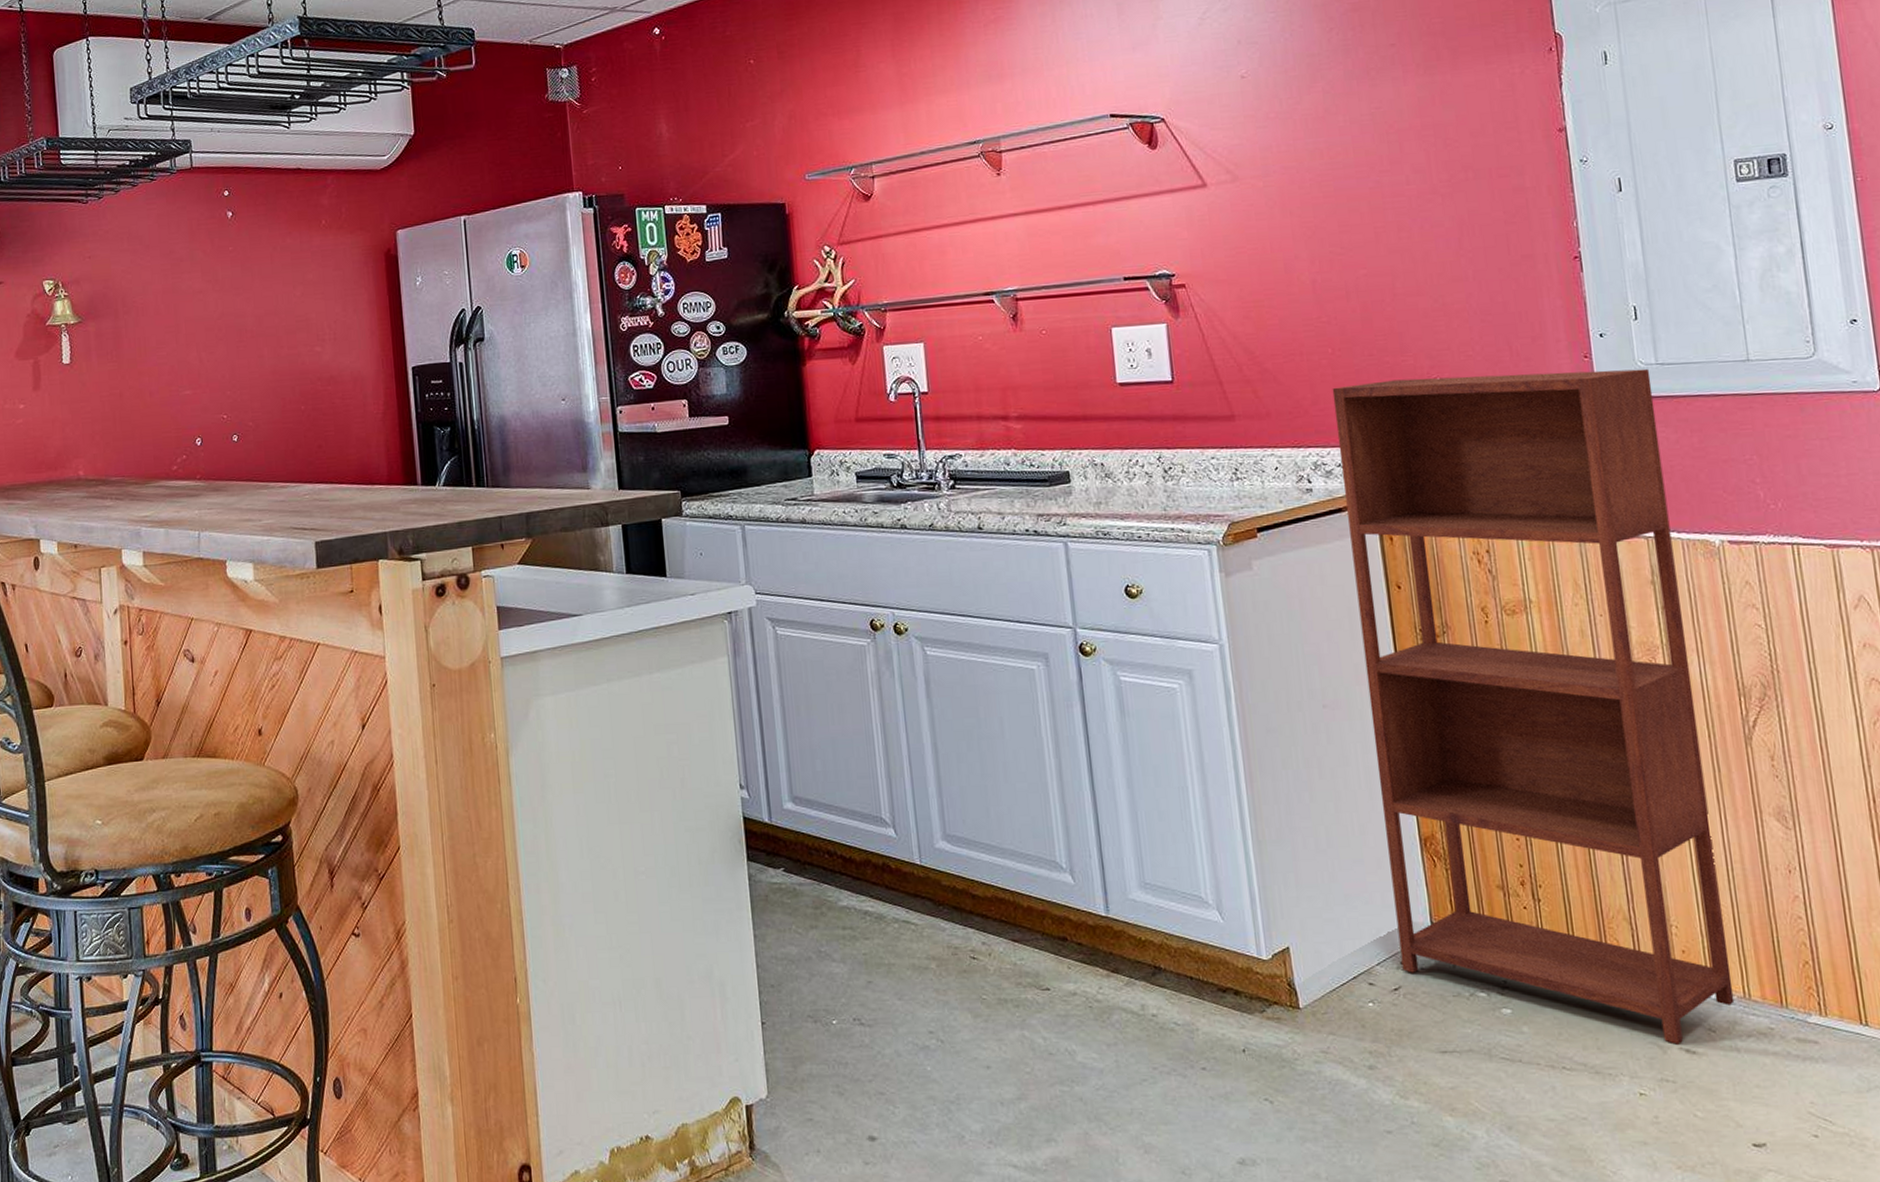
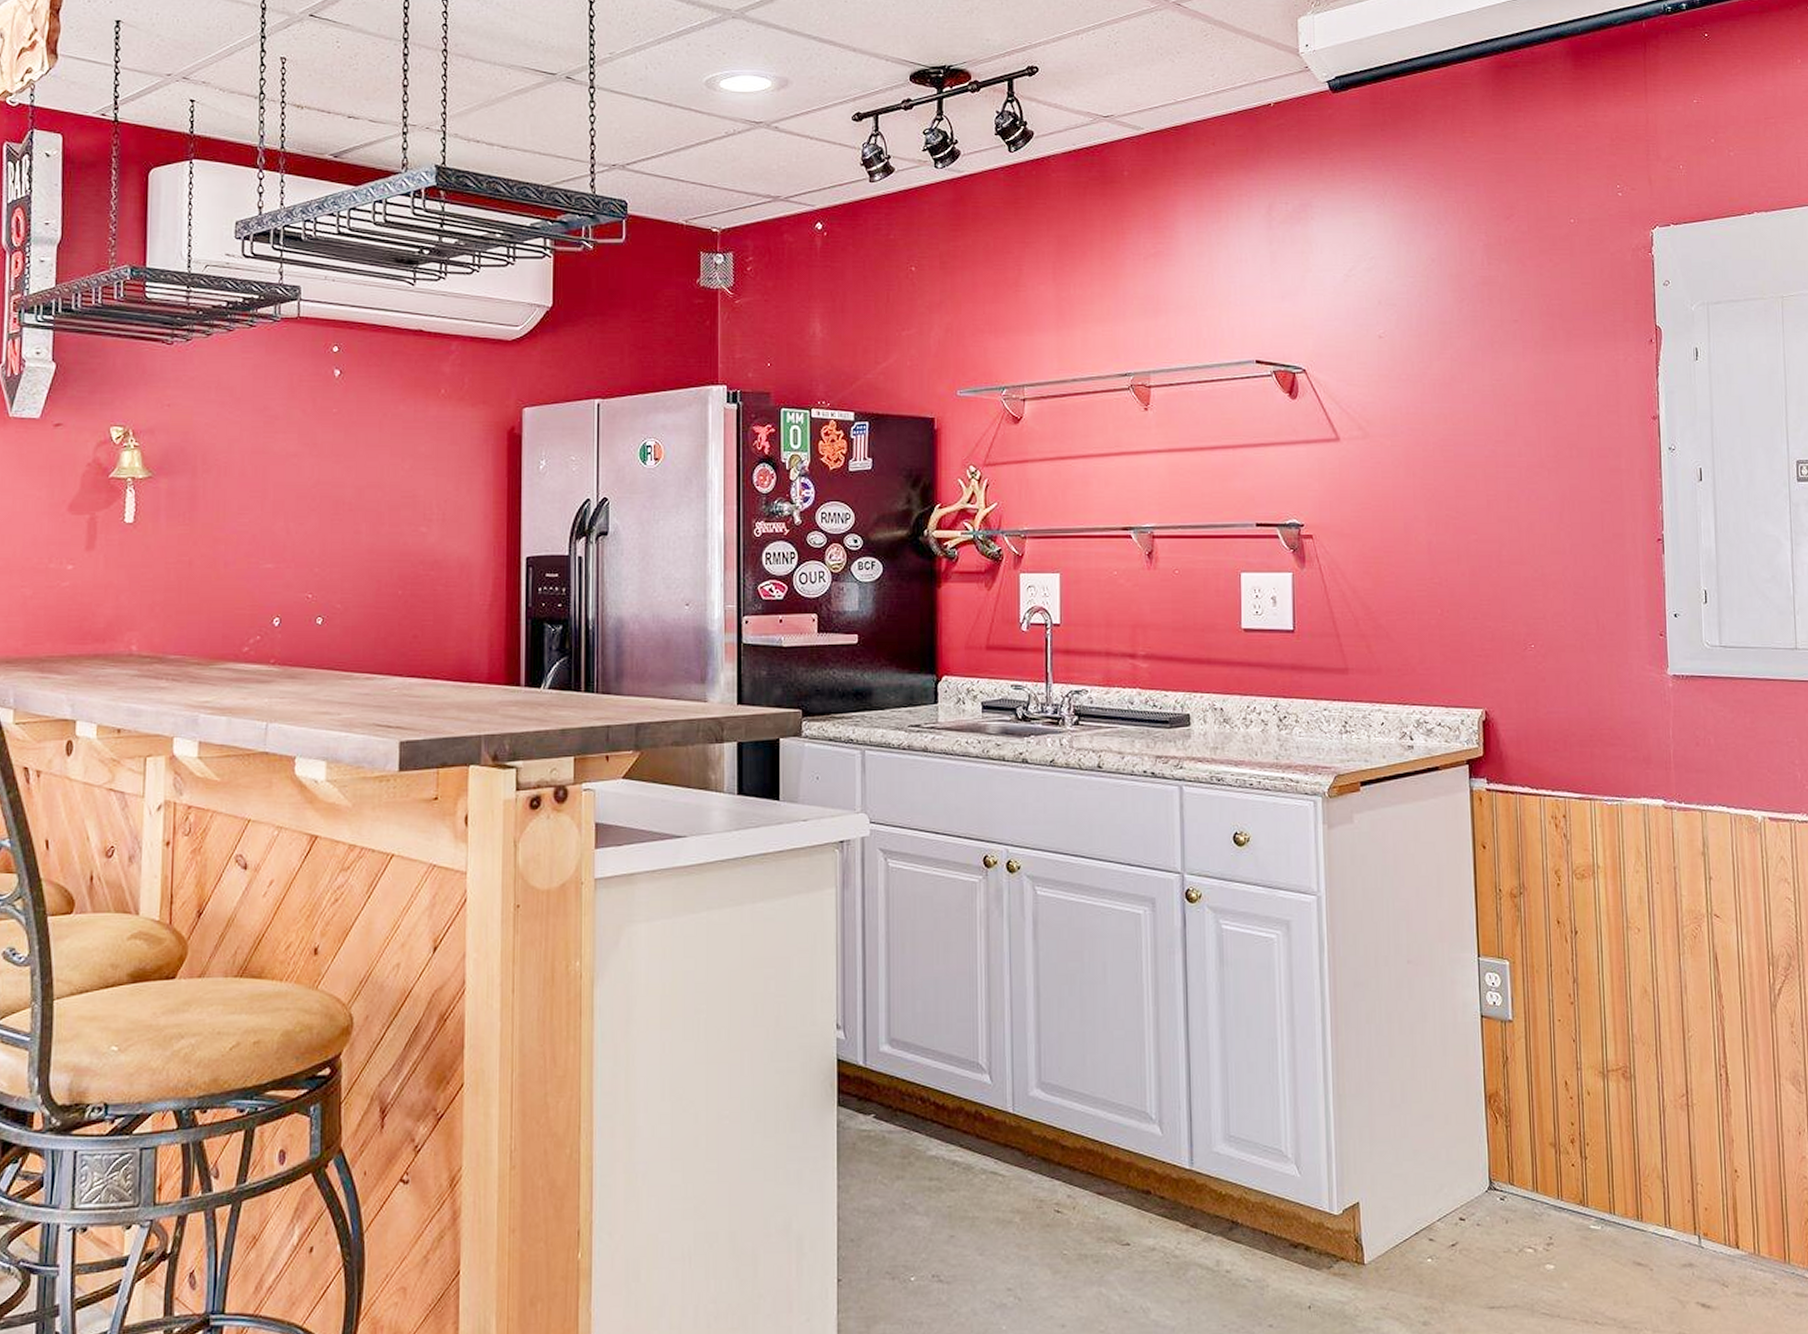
shelving unit: present [1332,368,1735,1045] -> none [1438,644,1746,1299]

